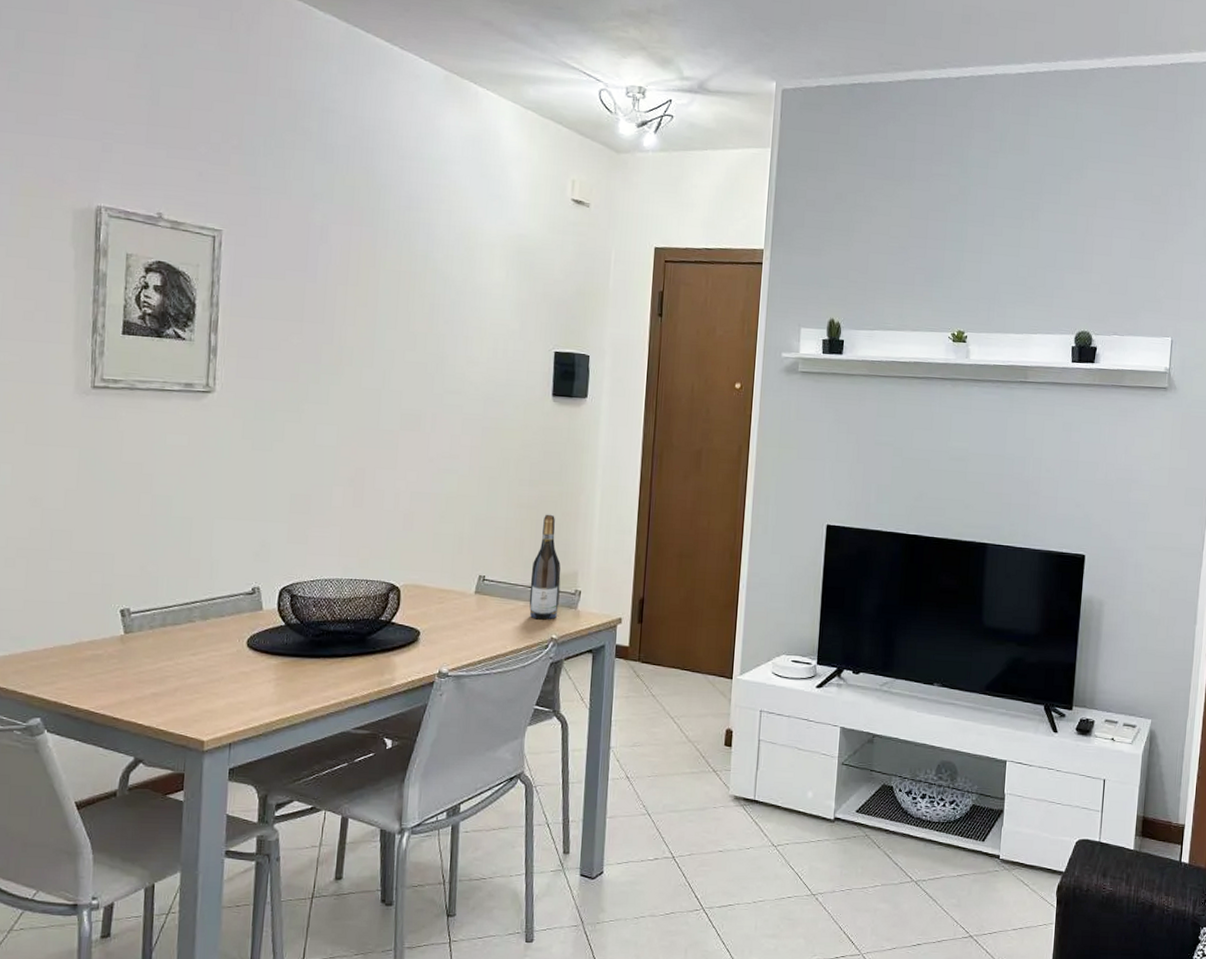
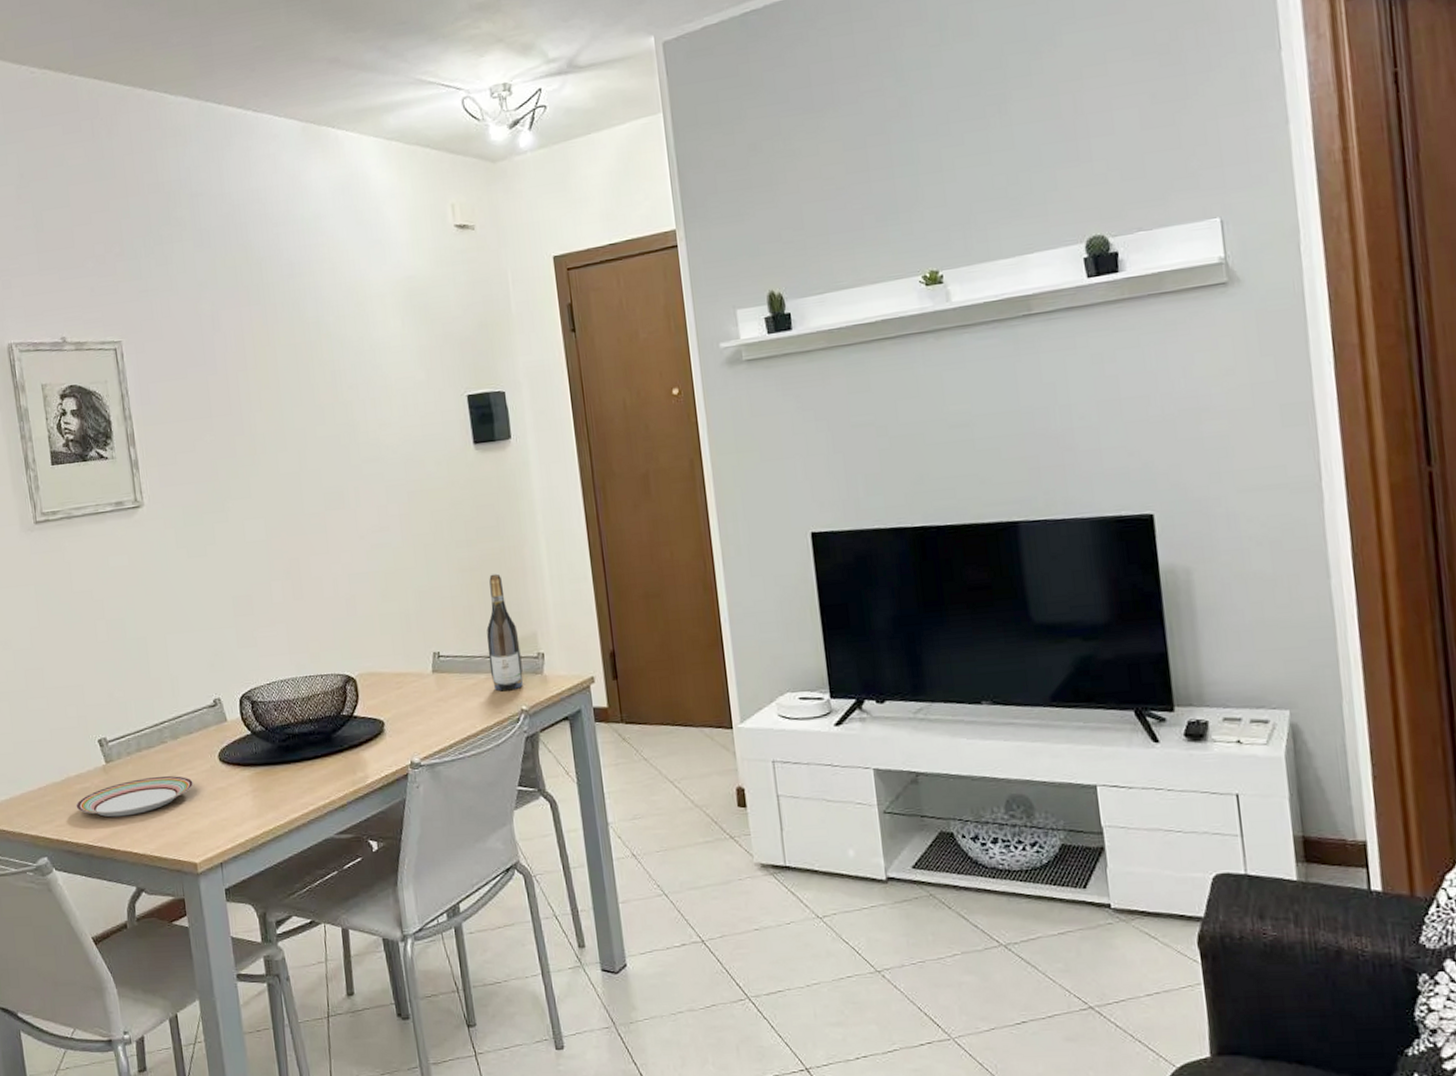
plate: none [83,653,216,688] -> present [76,775,193,817]

